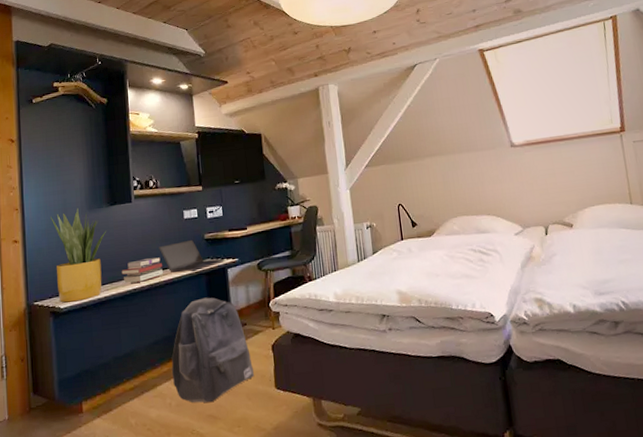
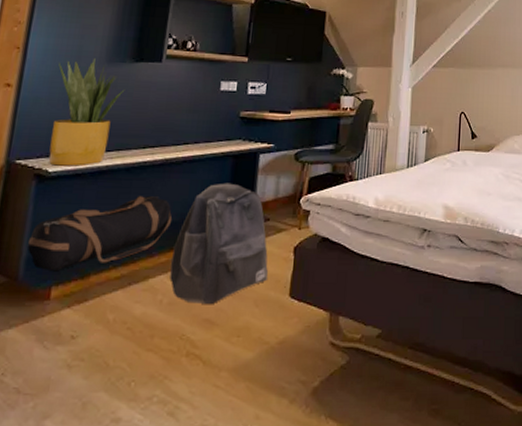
duffel bag: none [56,316,166,390] -> present [27,195,173,272]
books: present [121,257,163,284] -> none [132,128,184,156]
laptop: present [158,239,224,272] -> none [183,115,258,151]

